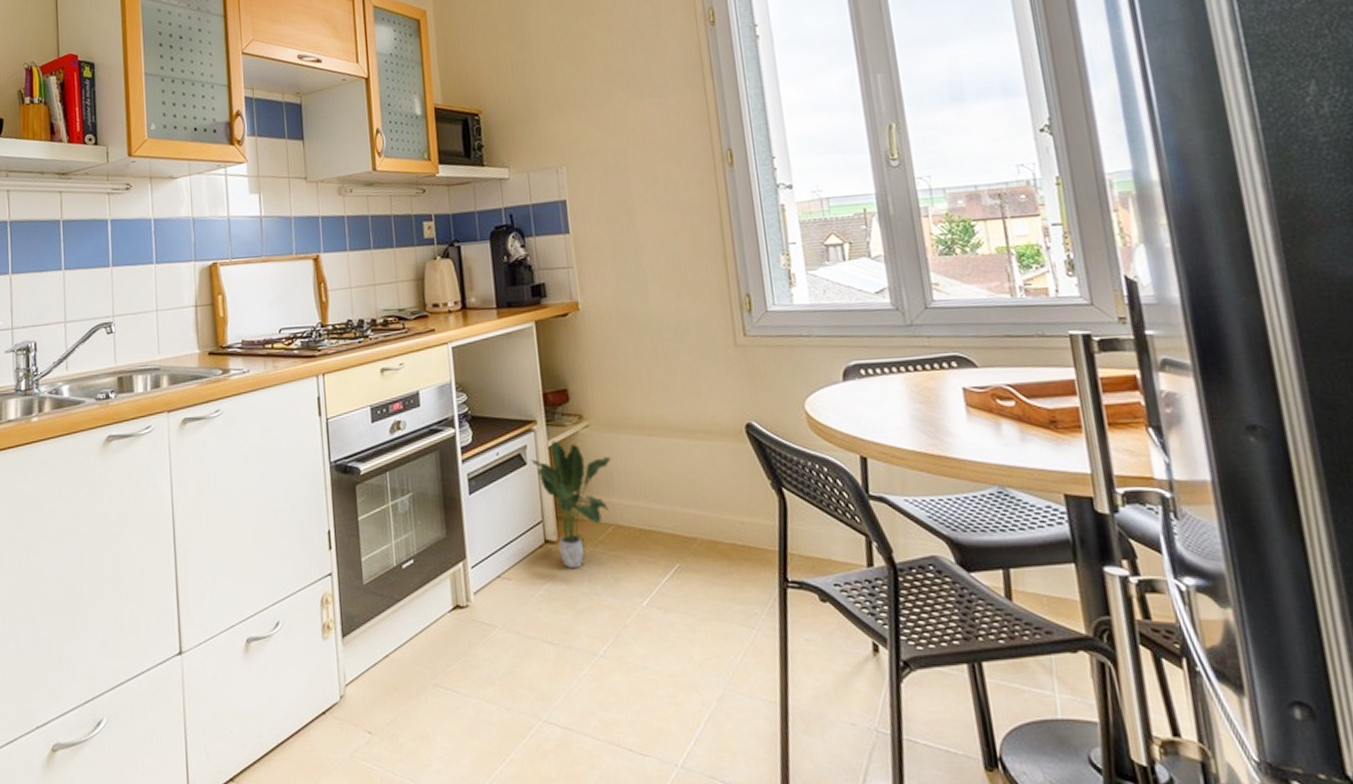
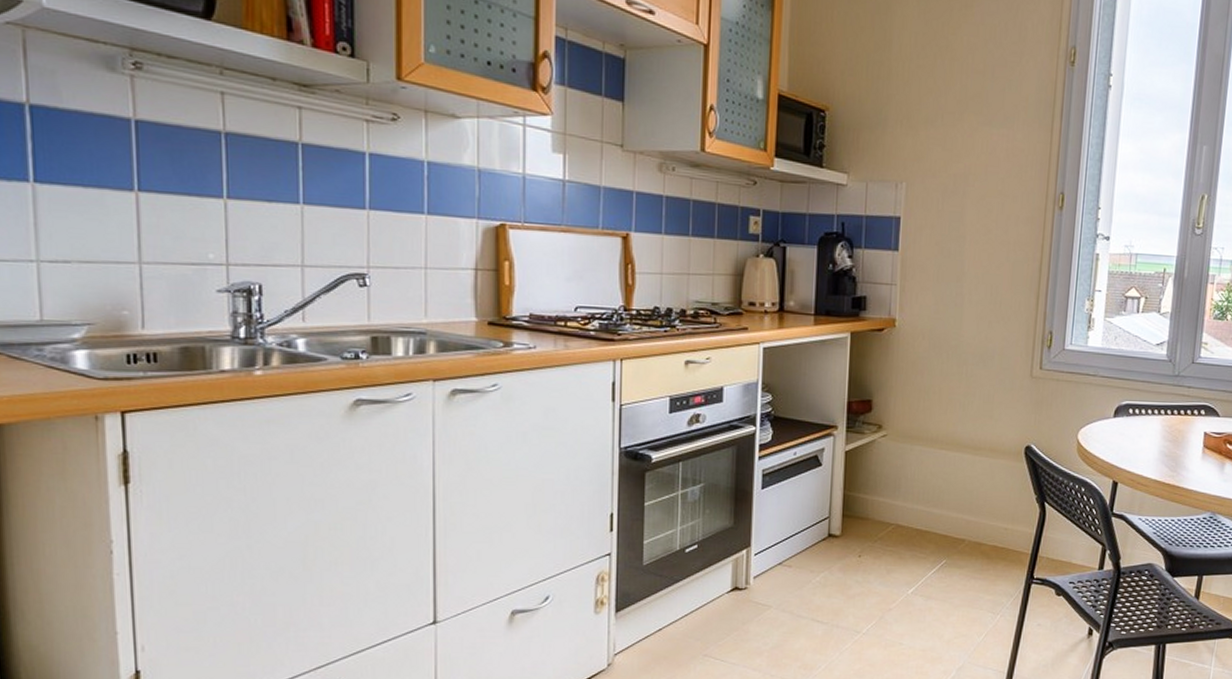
potted plant: present [530,441,611,569] -> none [826,446,902,560]

